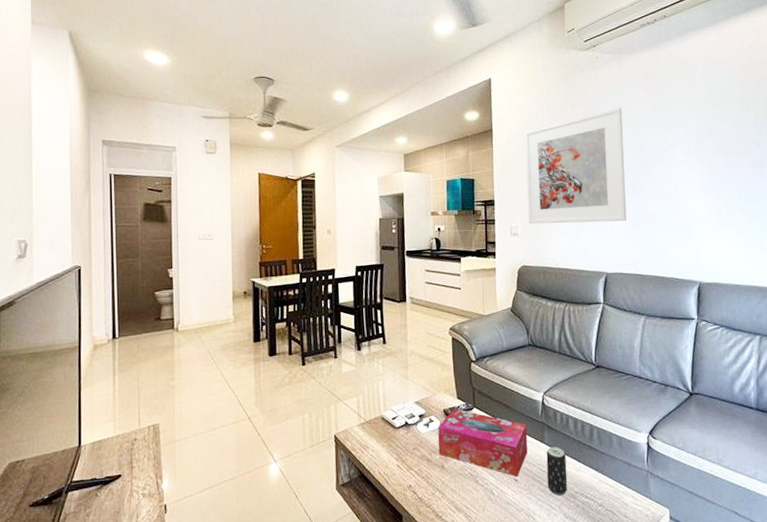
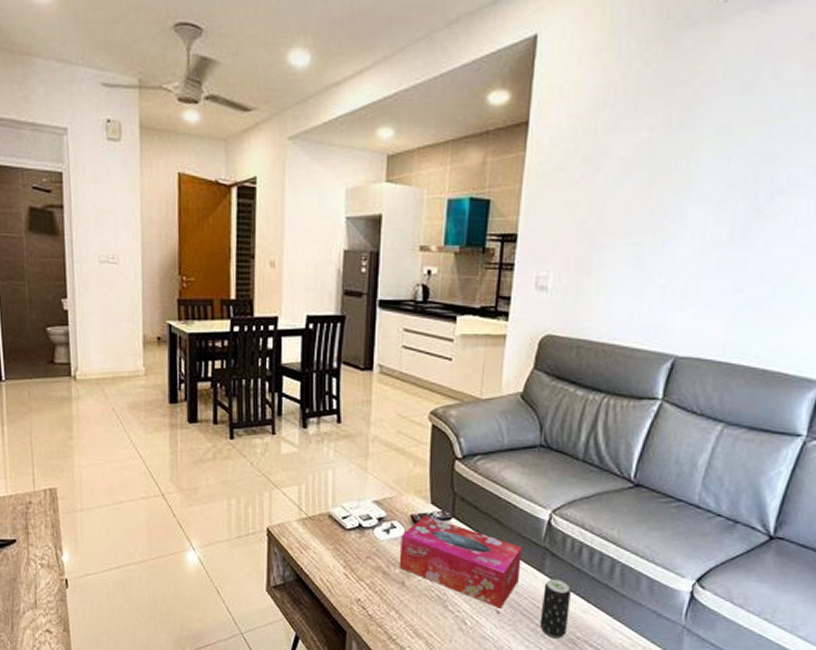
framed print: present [525,107,627,224] -> none [566,91,753,281]

